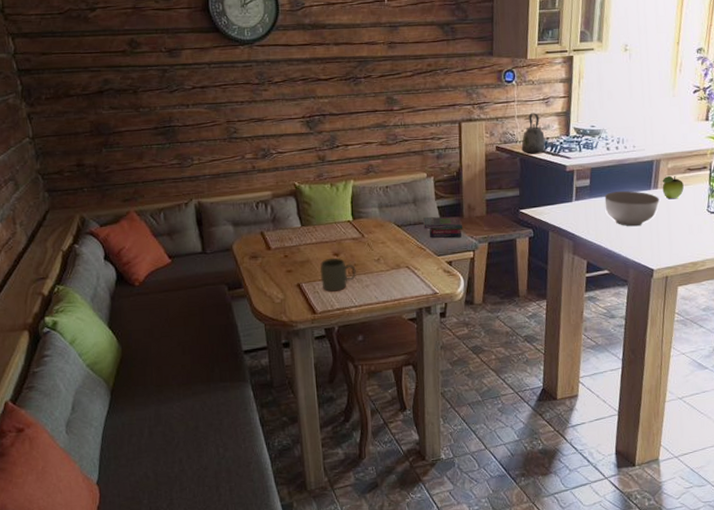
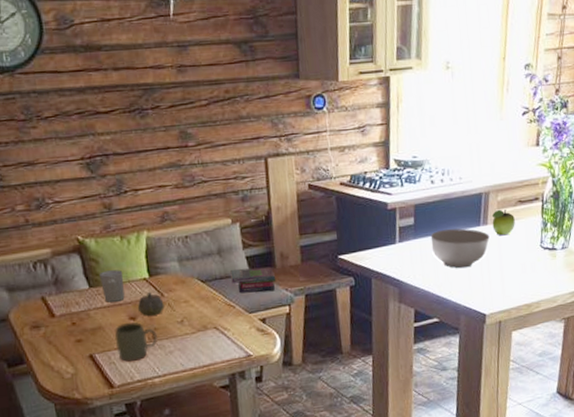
candle holder: none [310,212,331,240] -> present [98,270,125,303]
teapot: none [341,232,364,253] -> present [137,291,165,316]
kettle: present [521,113,546,154] -> none [336,144,364,192]

